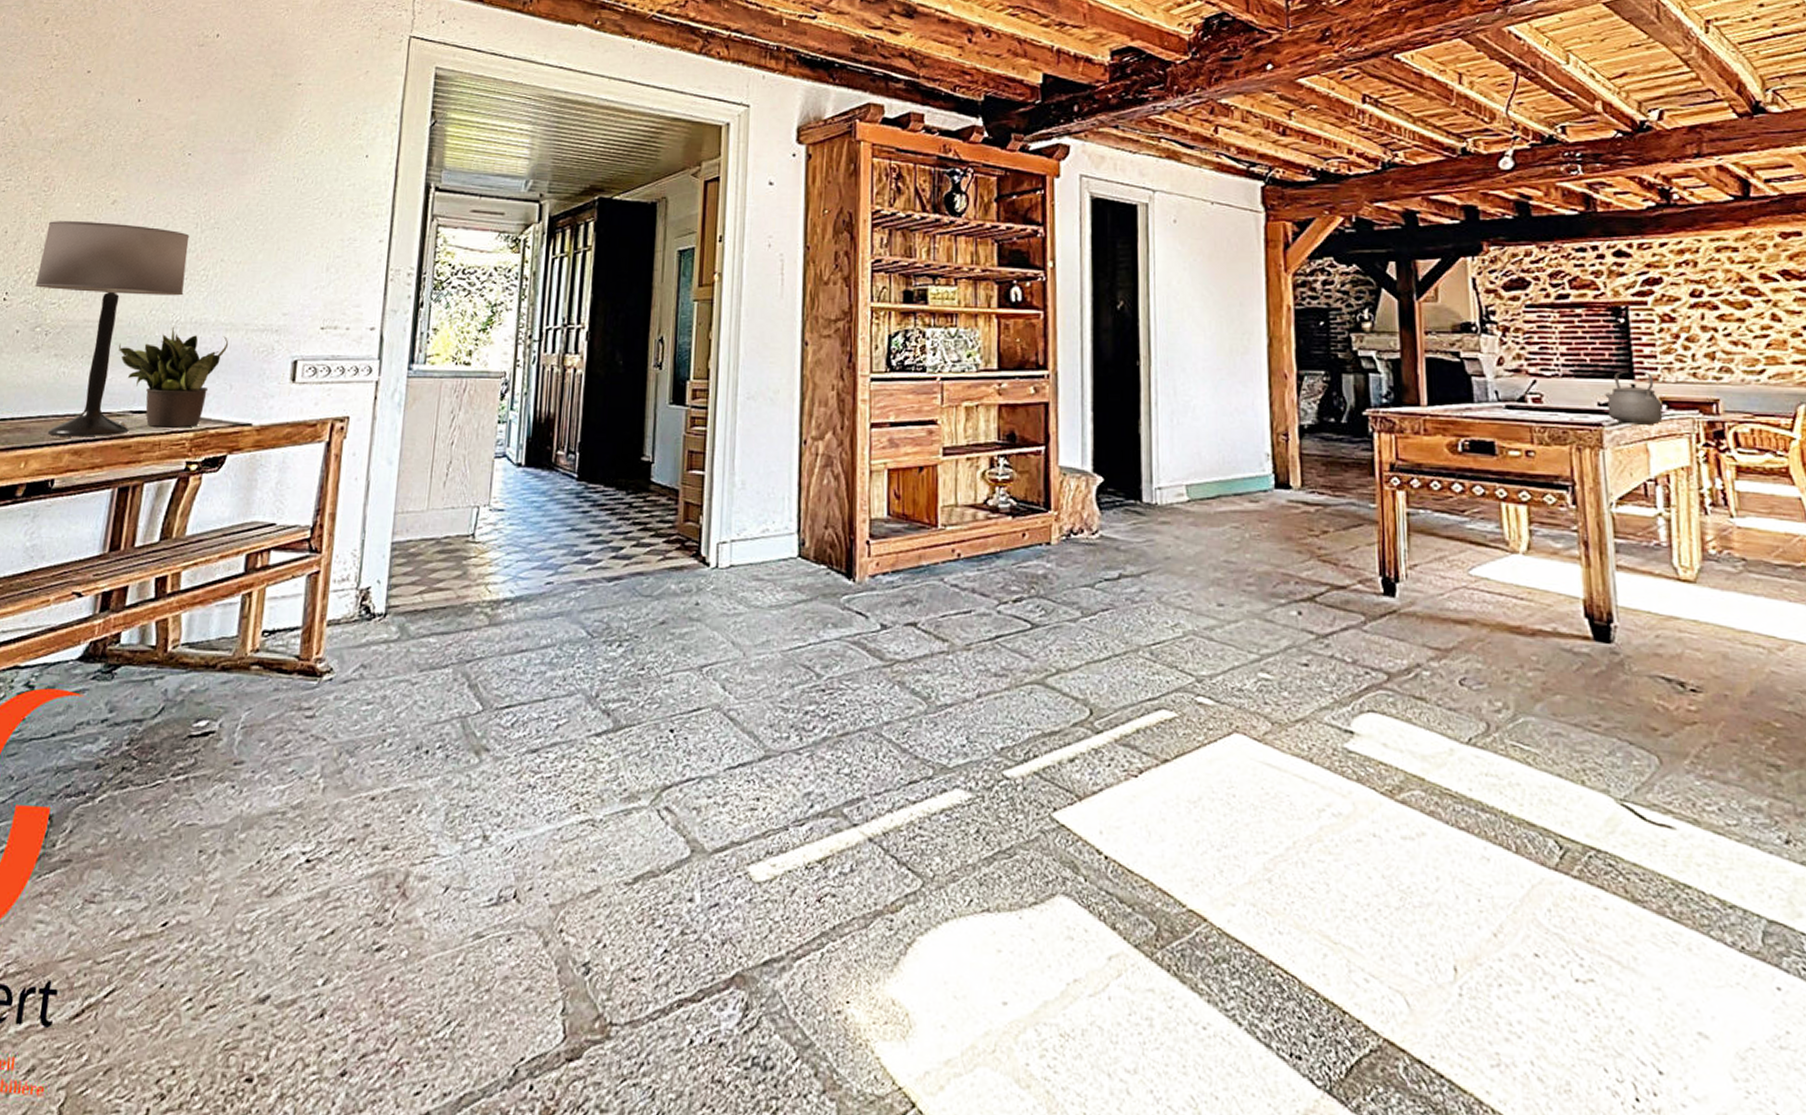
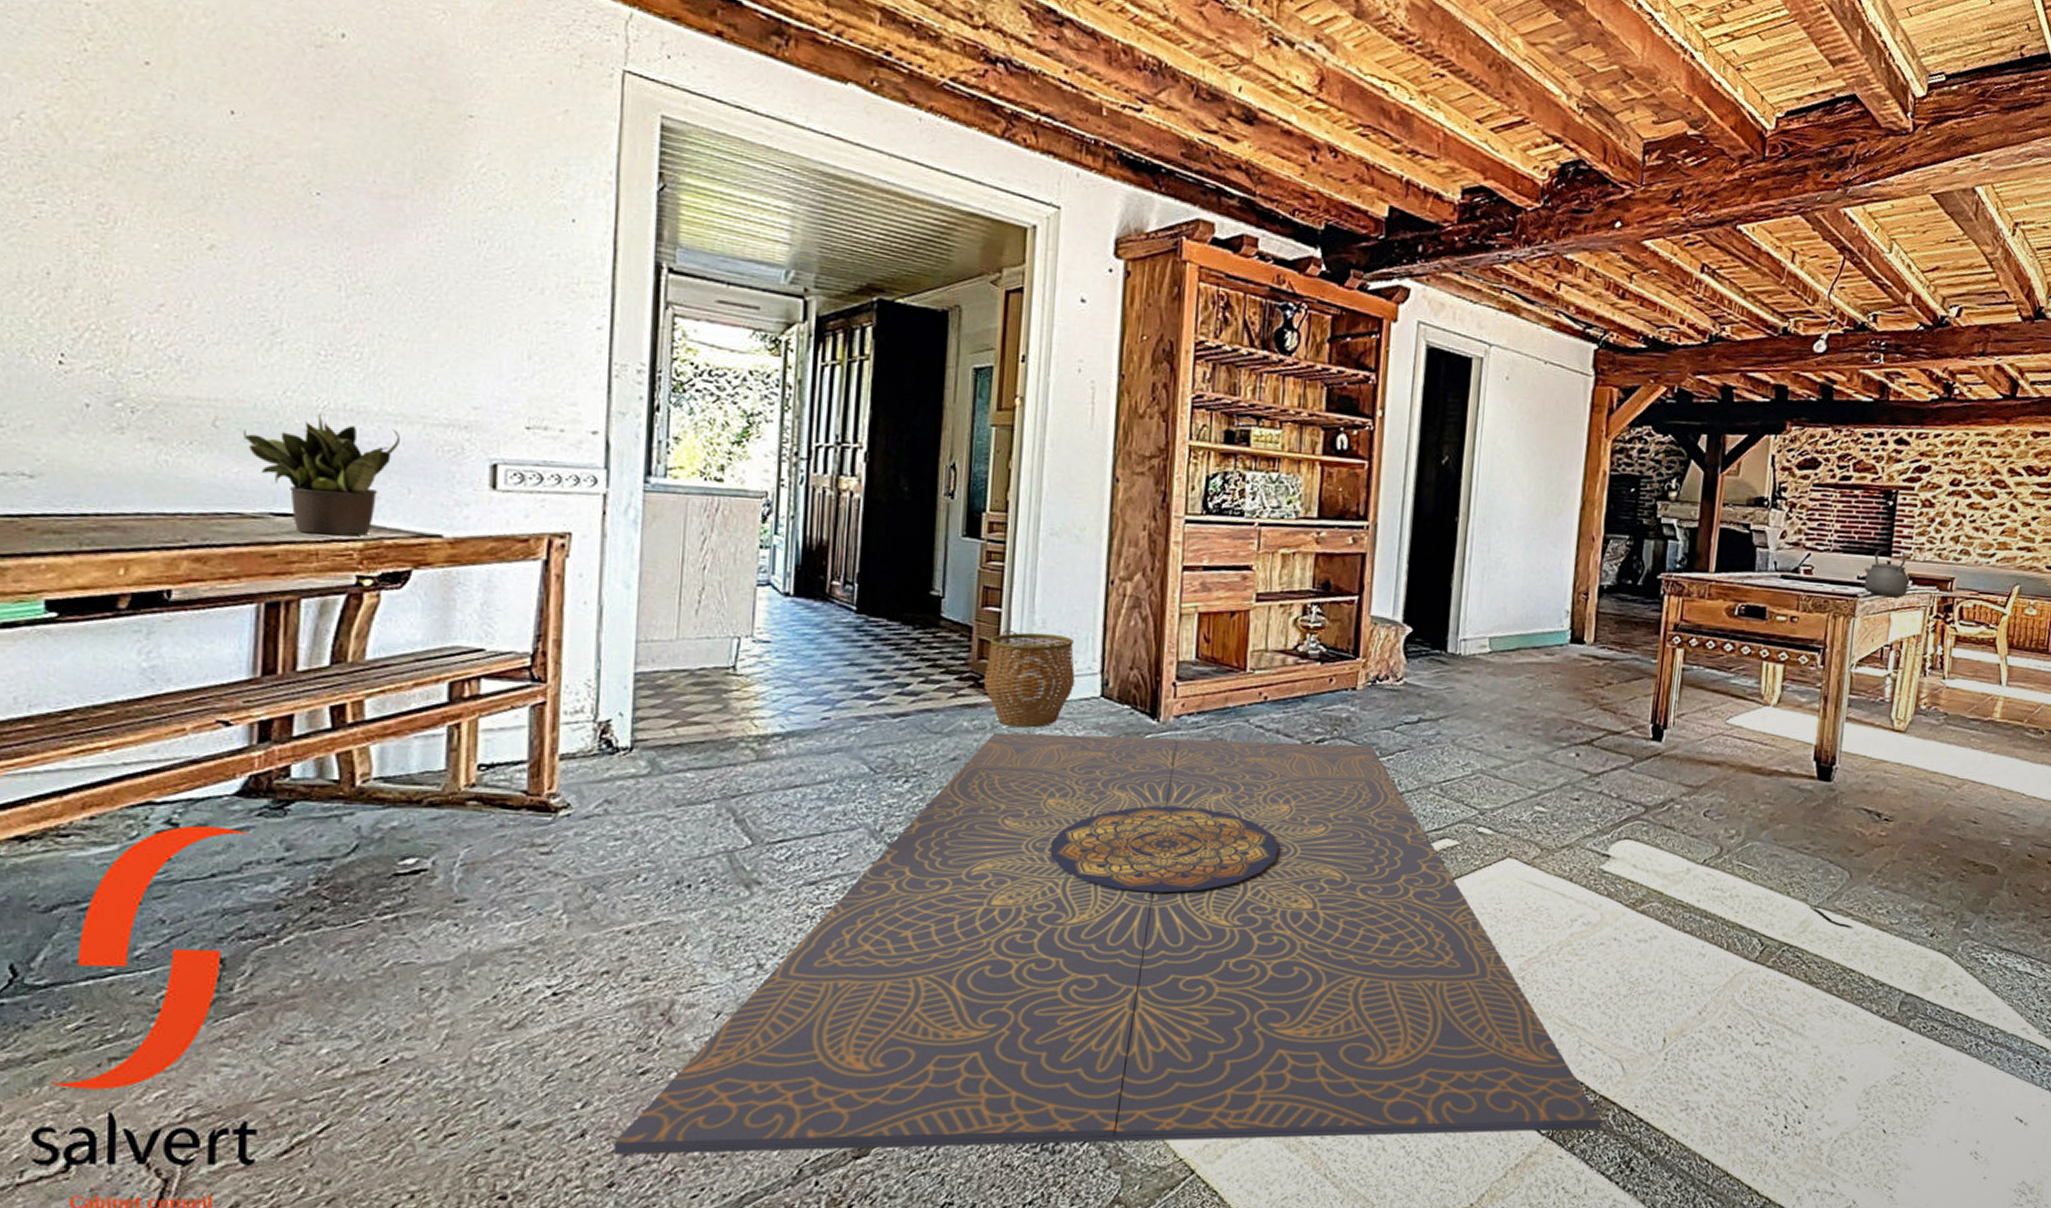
table lamp: present [35,221,190,437] -> none [105,264,331,542]
area rug: none [348,595,1391,1085] -> present [613,732,1601,1156]
basket: none [689,491,774,590] -> present [983,629,1075,728]

